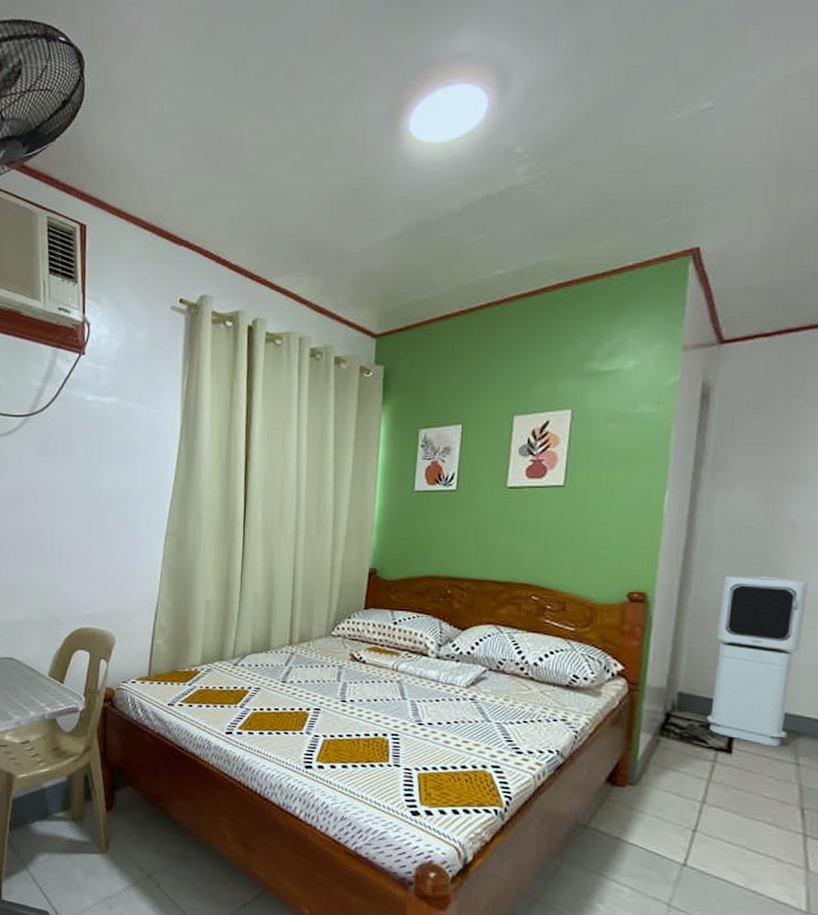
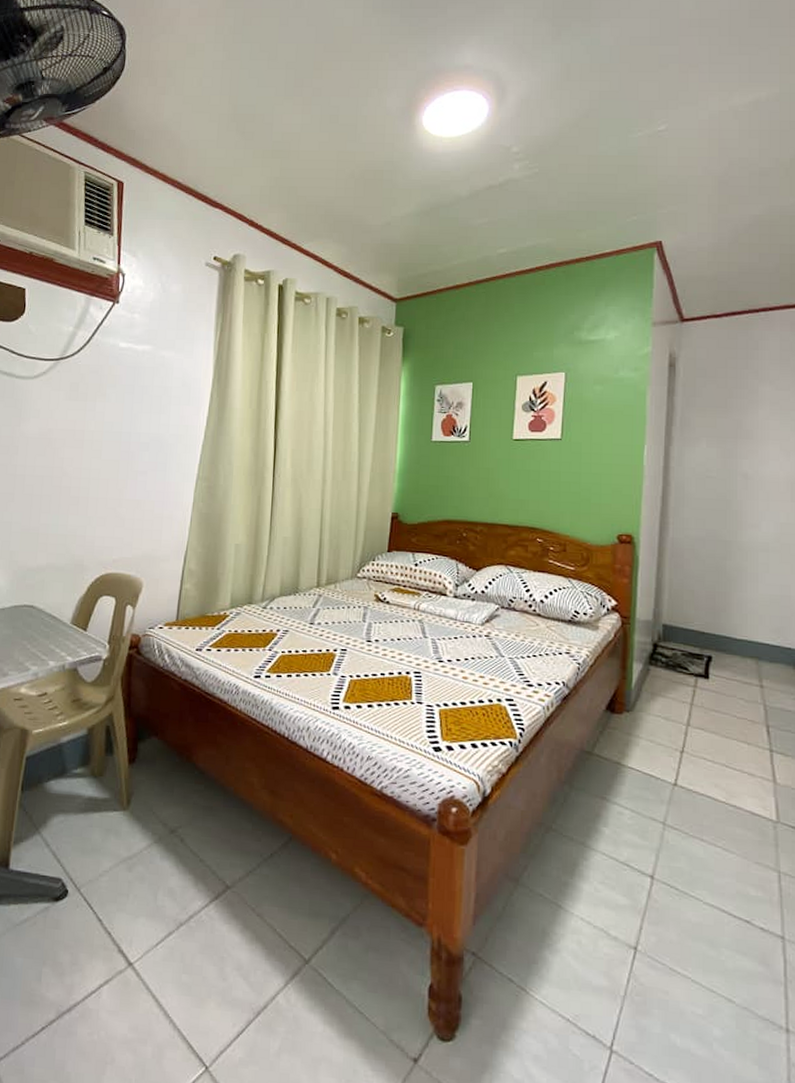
air purifier: present [707,575,808,747] -> none [687,519,760,672]

